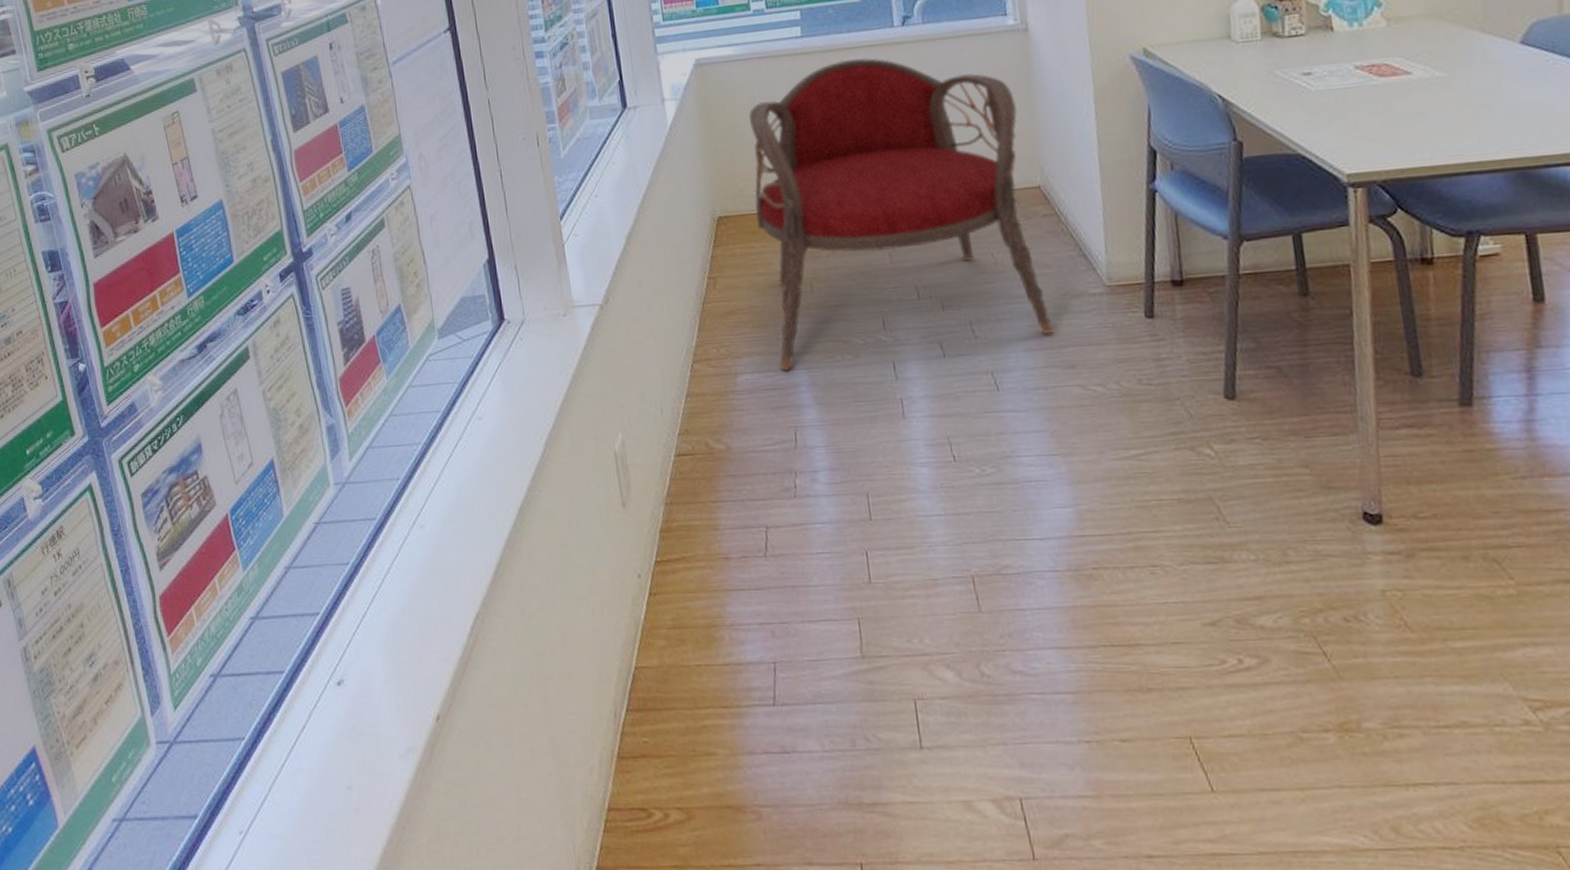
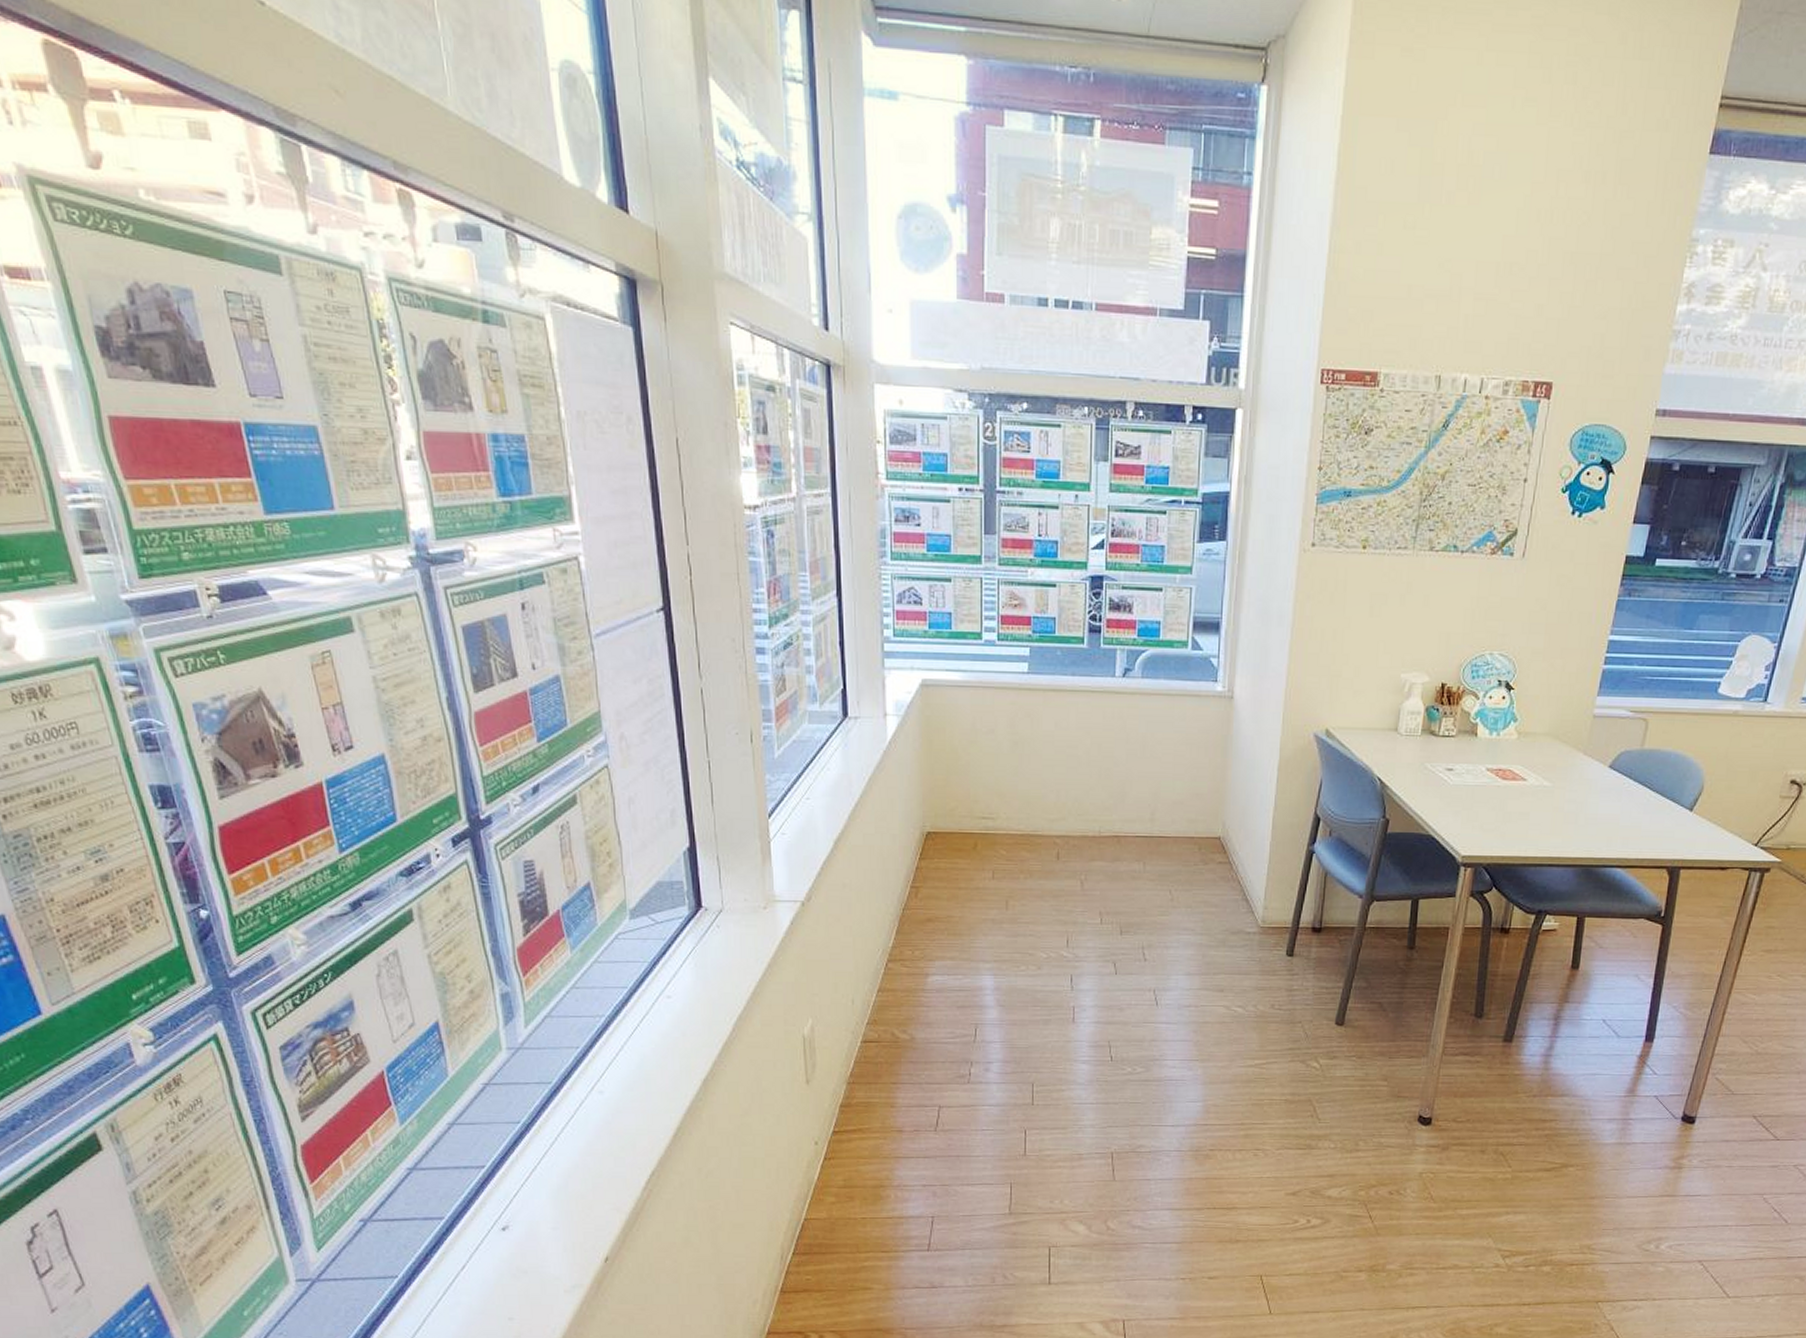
armchair: present [749,58,1055,371] -> none [964,700,1212,976]

